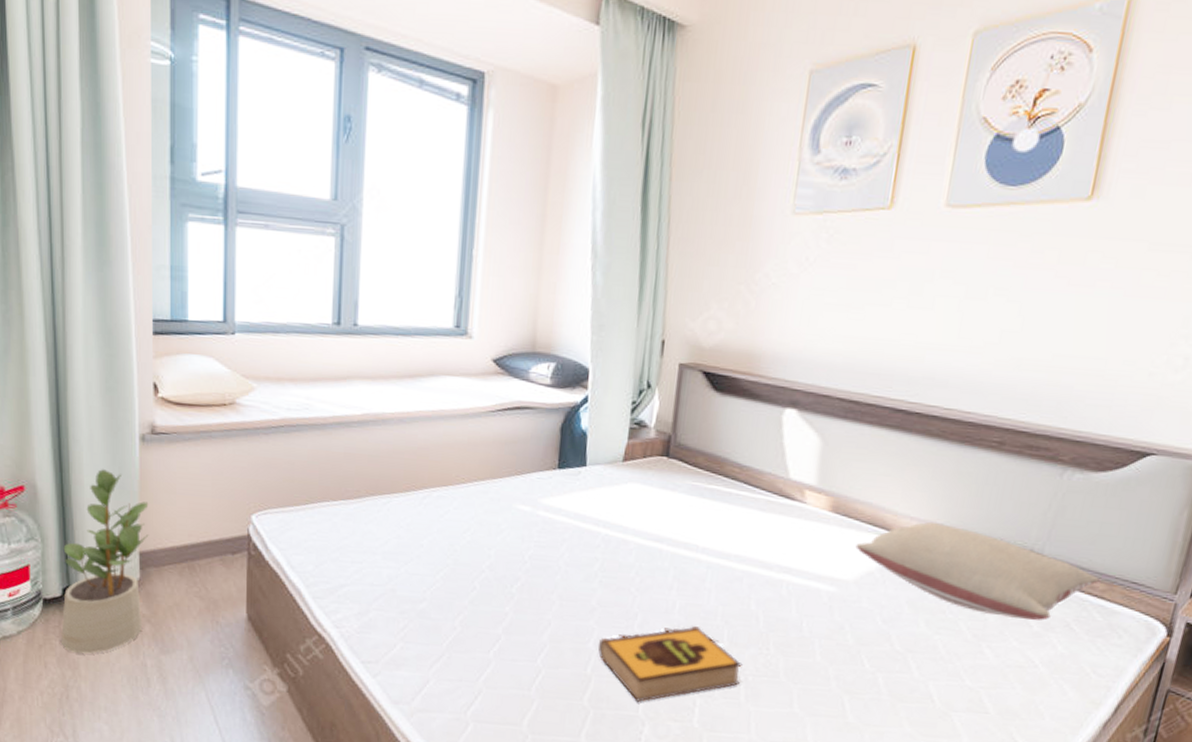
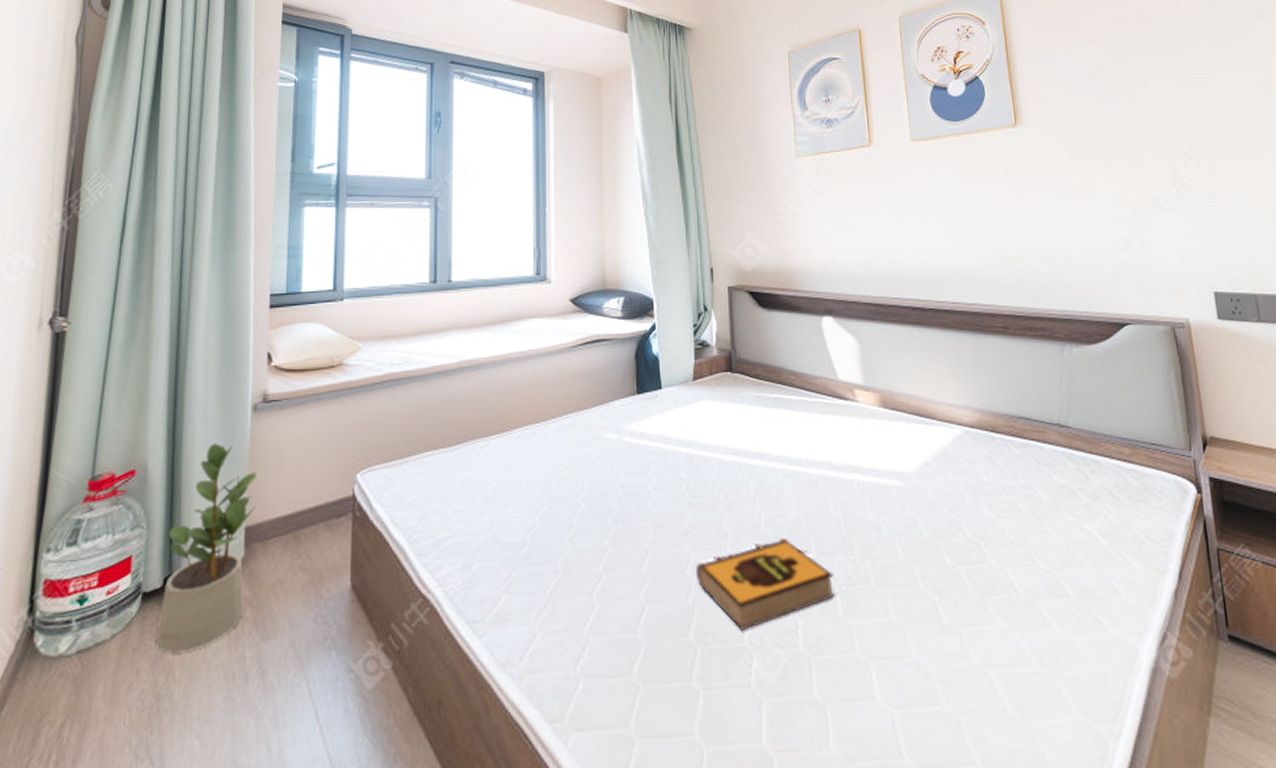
pillow: present [855,521,1100,620] -> none [909,406,1123,492]

